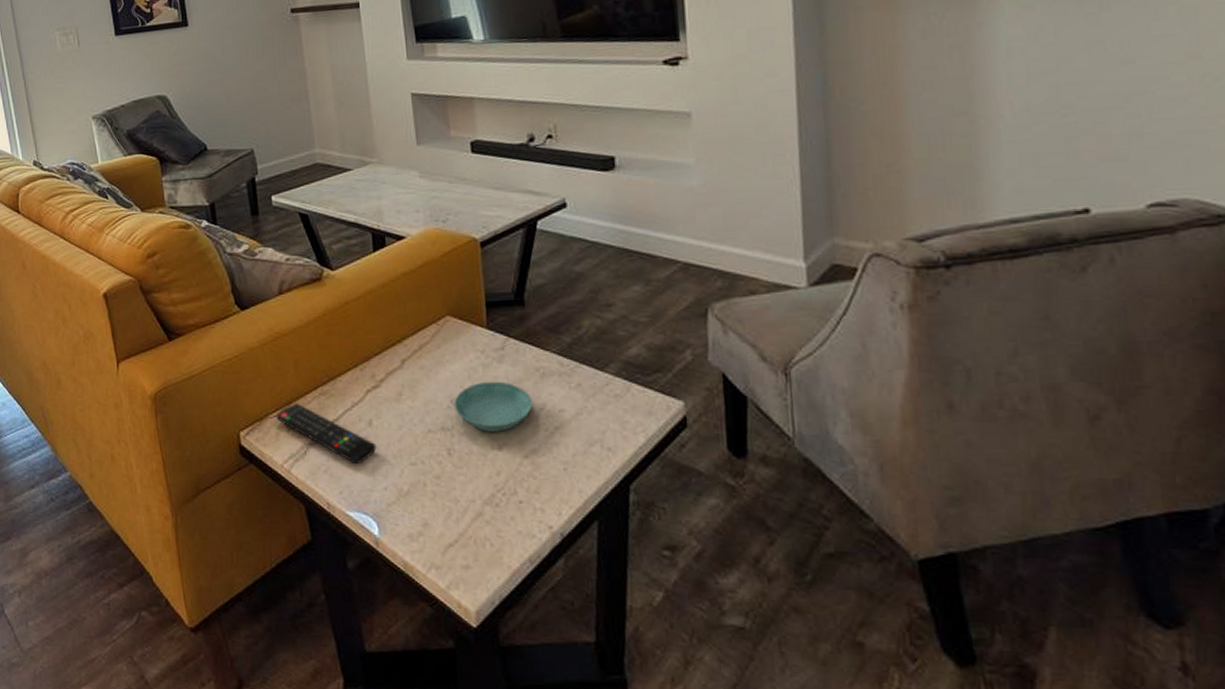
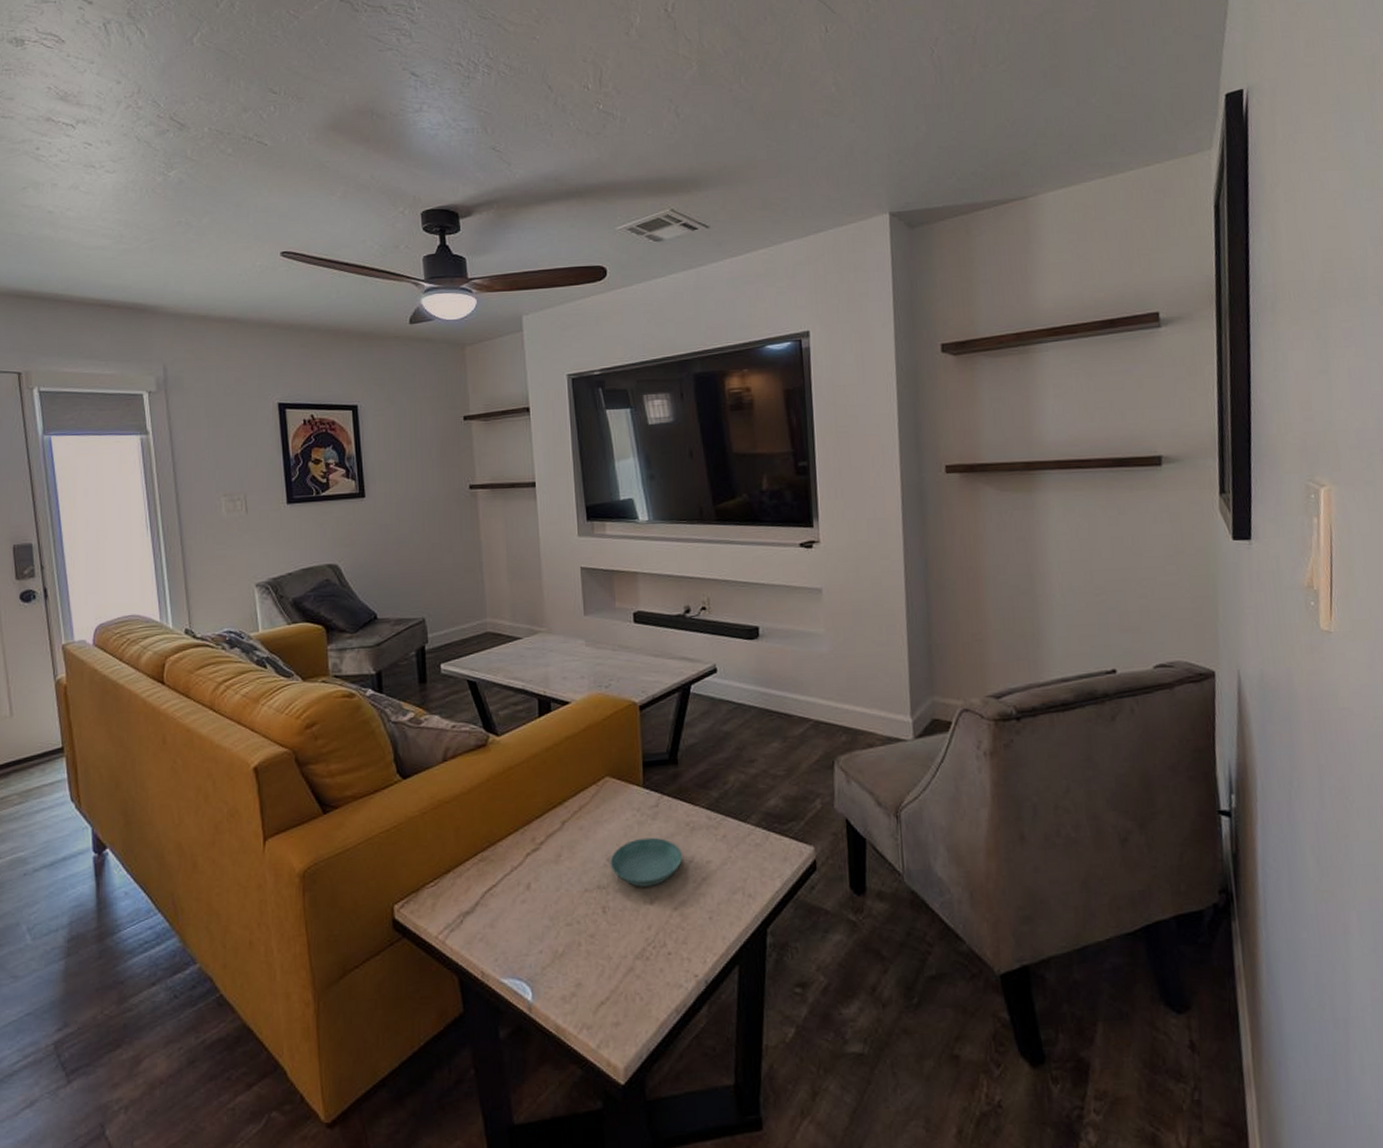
remote control: present [275,403,377,464] -> none [433,871,534,929]

